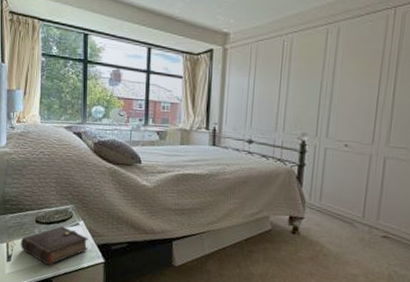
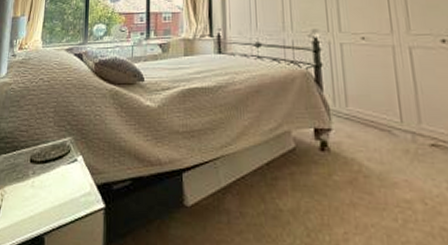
book: present [20,226,88,271] -> none [11,164,87,224]

